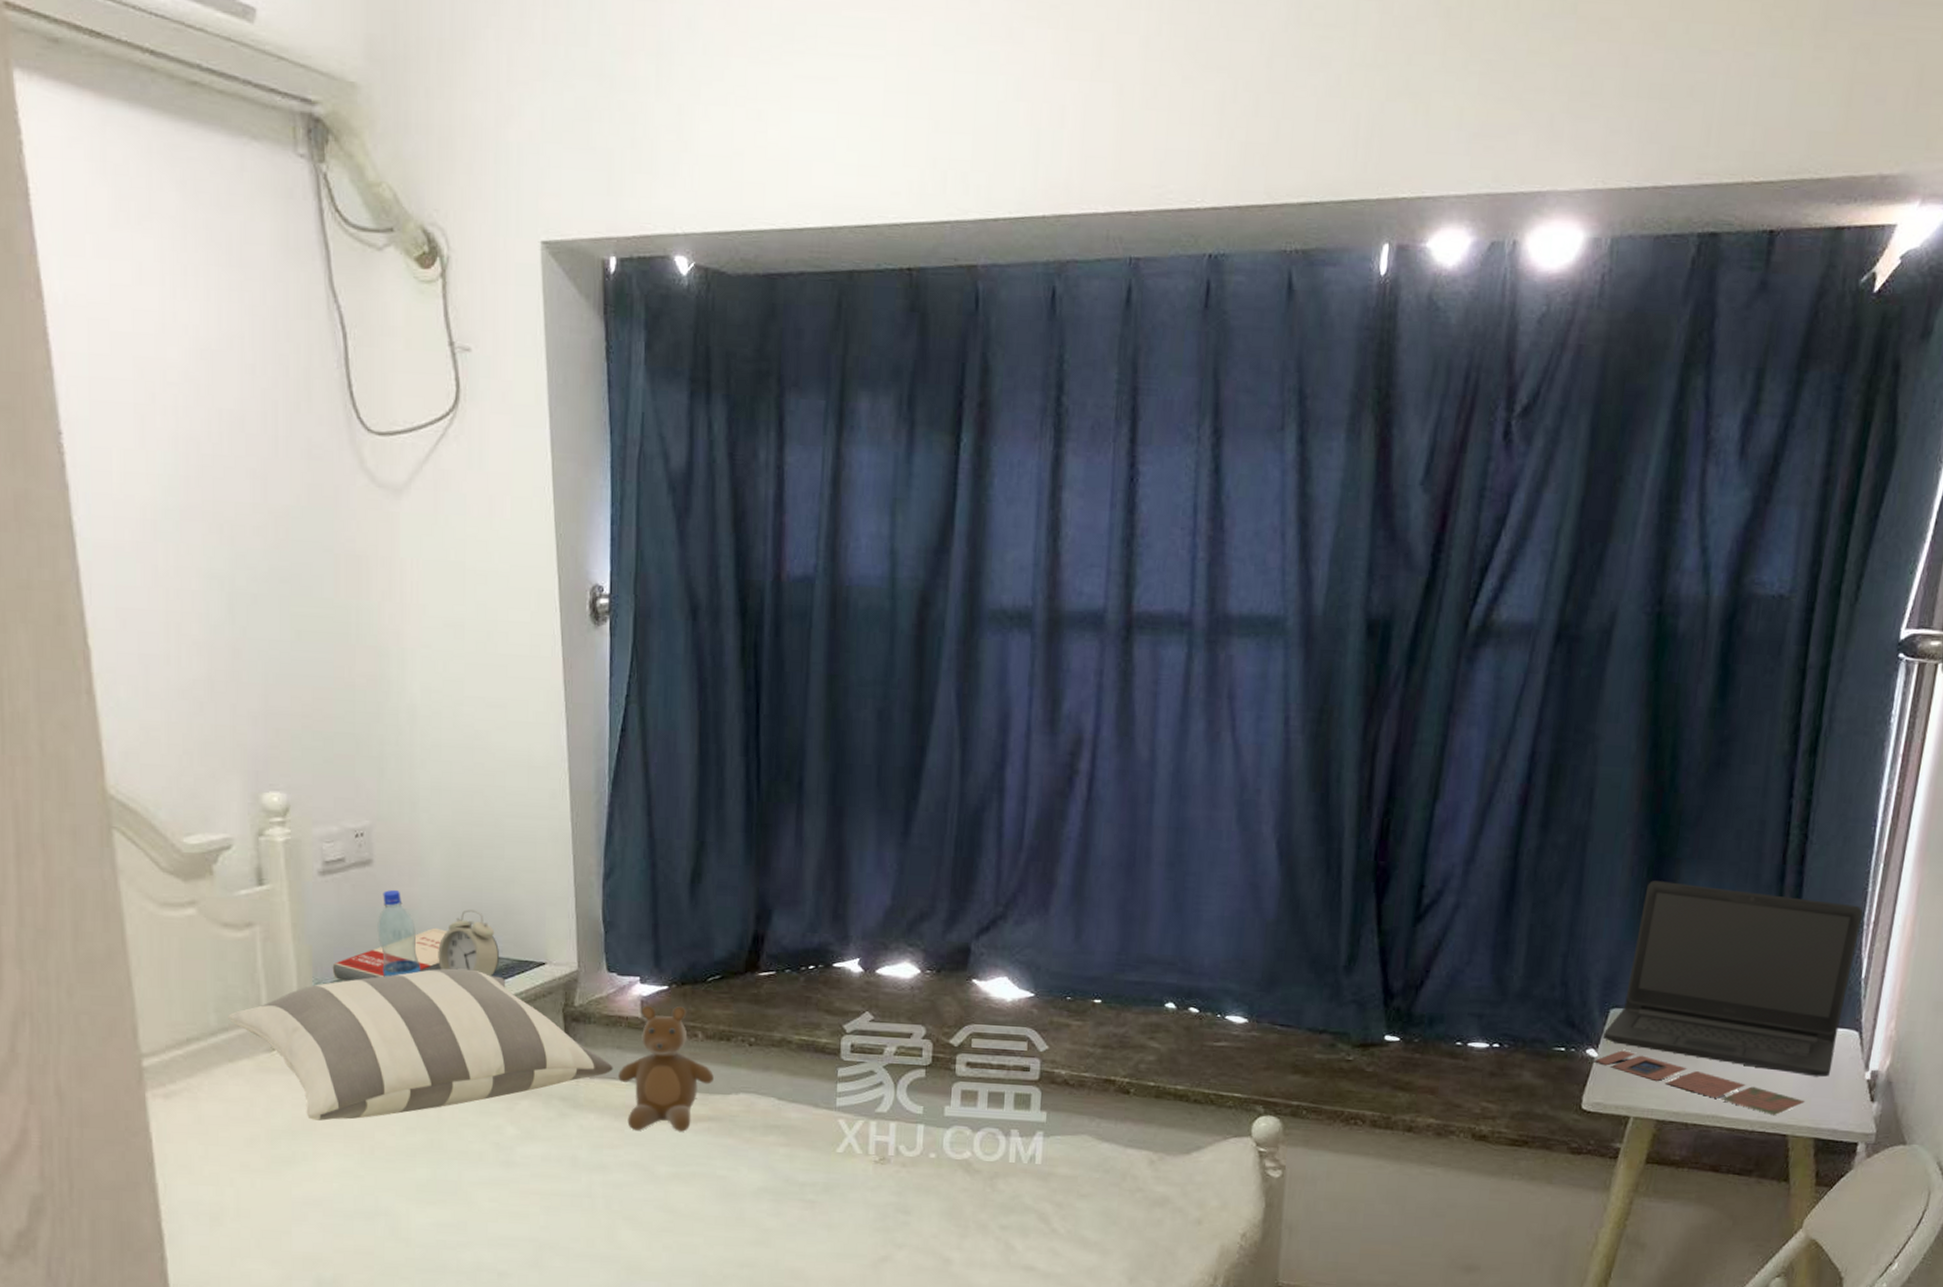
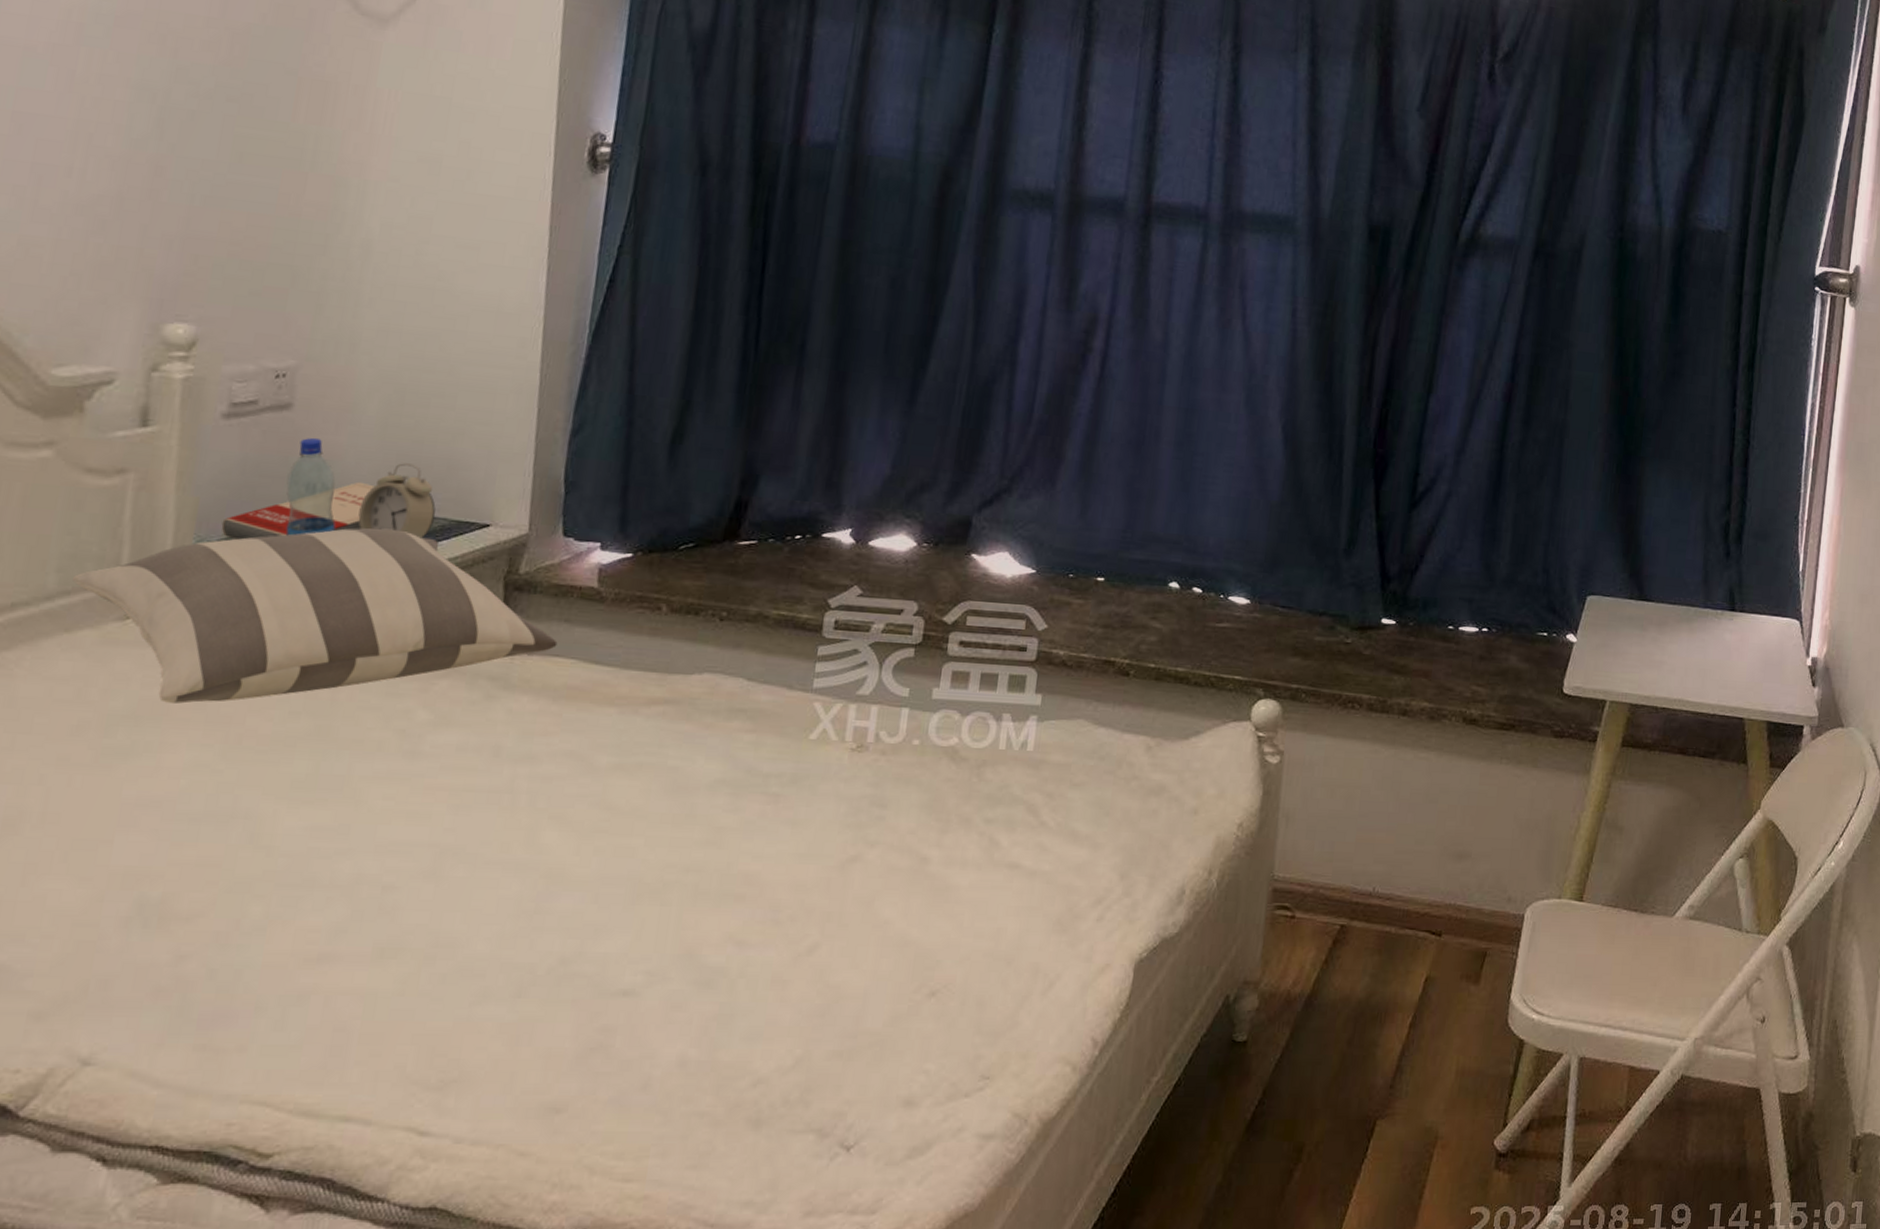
teddy bear: present [618,1006,715,1132] -> none [562,575,677,716]
papers: present [1591,1050,1805,1116] -> none [1571,636,1757,700]
laptop: present [1603,881,1863,1078] -> none [1582,476,1798,664]

